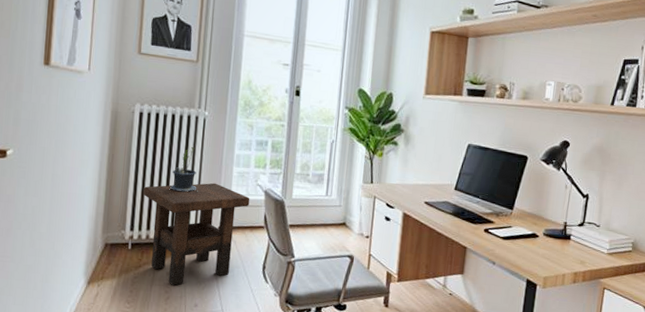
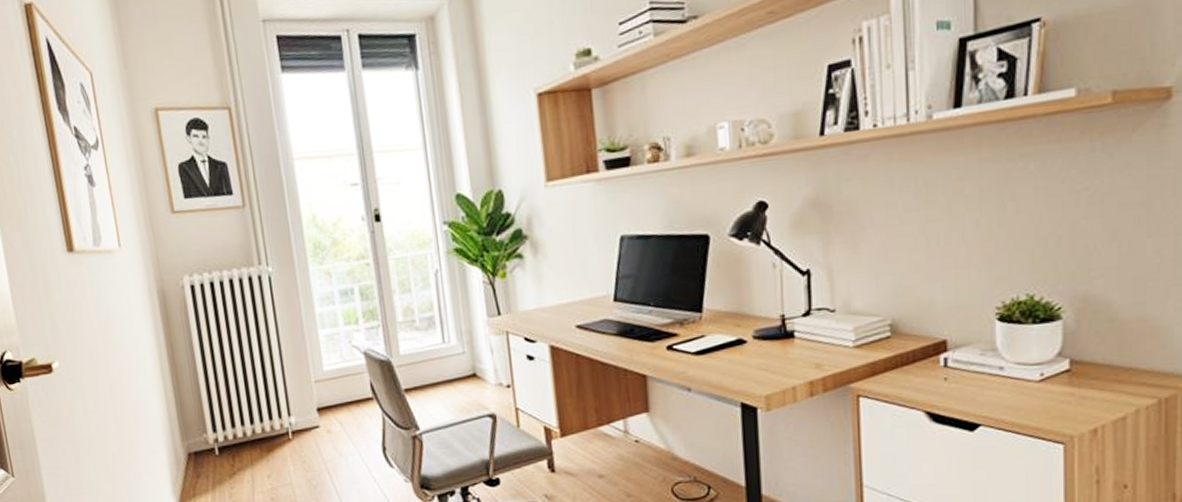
side table: present [143,183,250,285] -> none [216,354,349,490]
potted plant: present [169,146,198,193] -> none [246,314,282,375]

